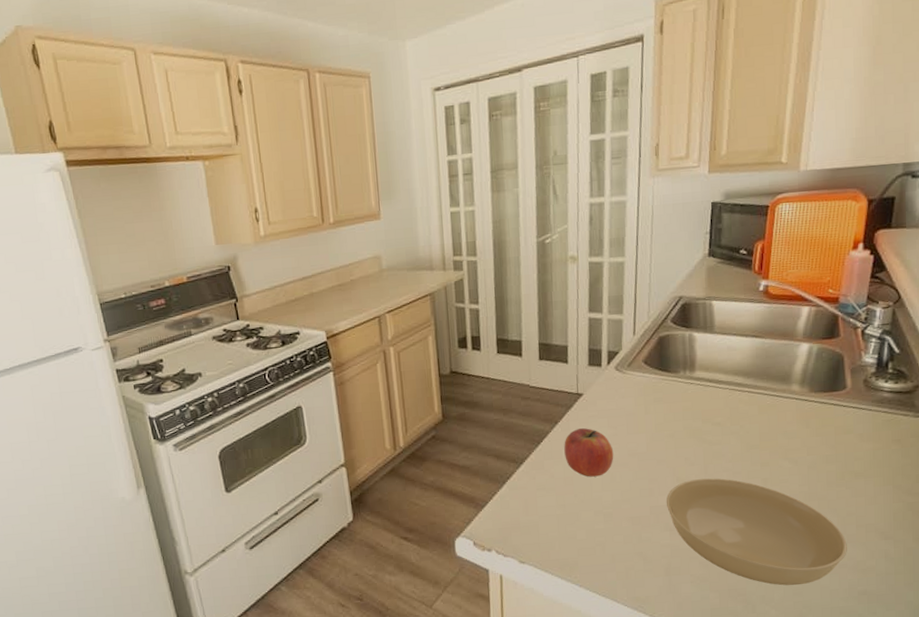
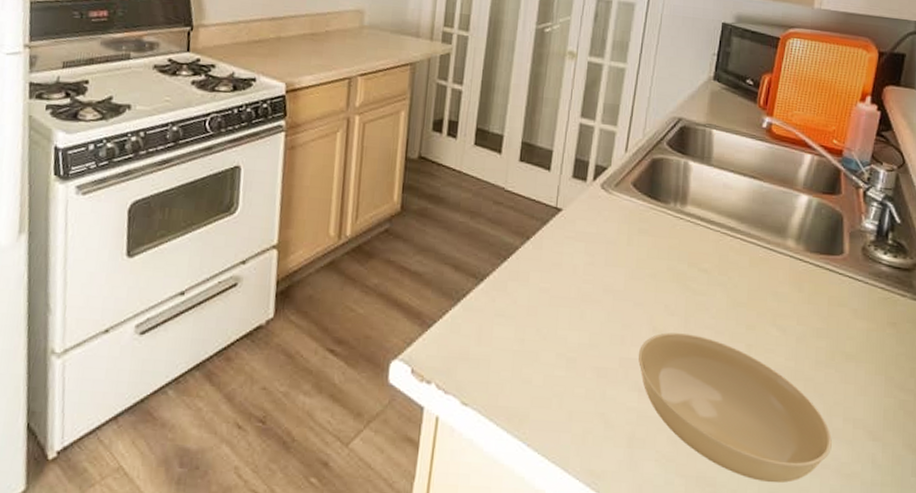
fruit: present [564,427,614,477] -> none [532,249,588,311]

